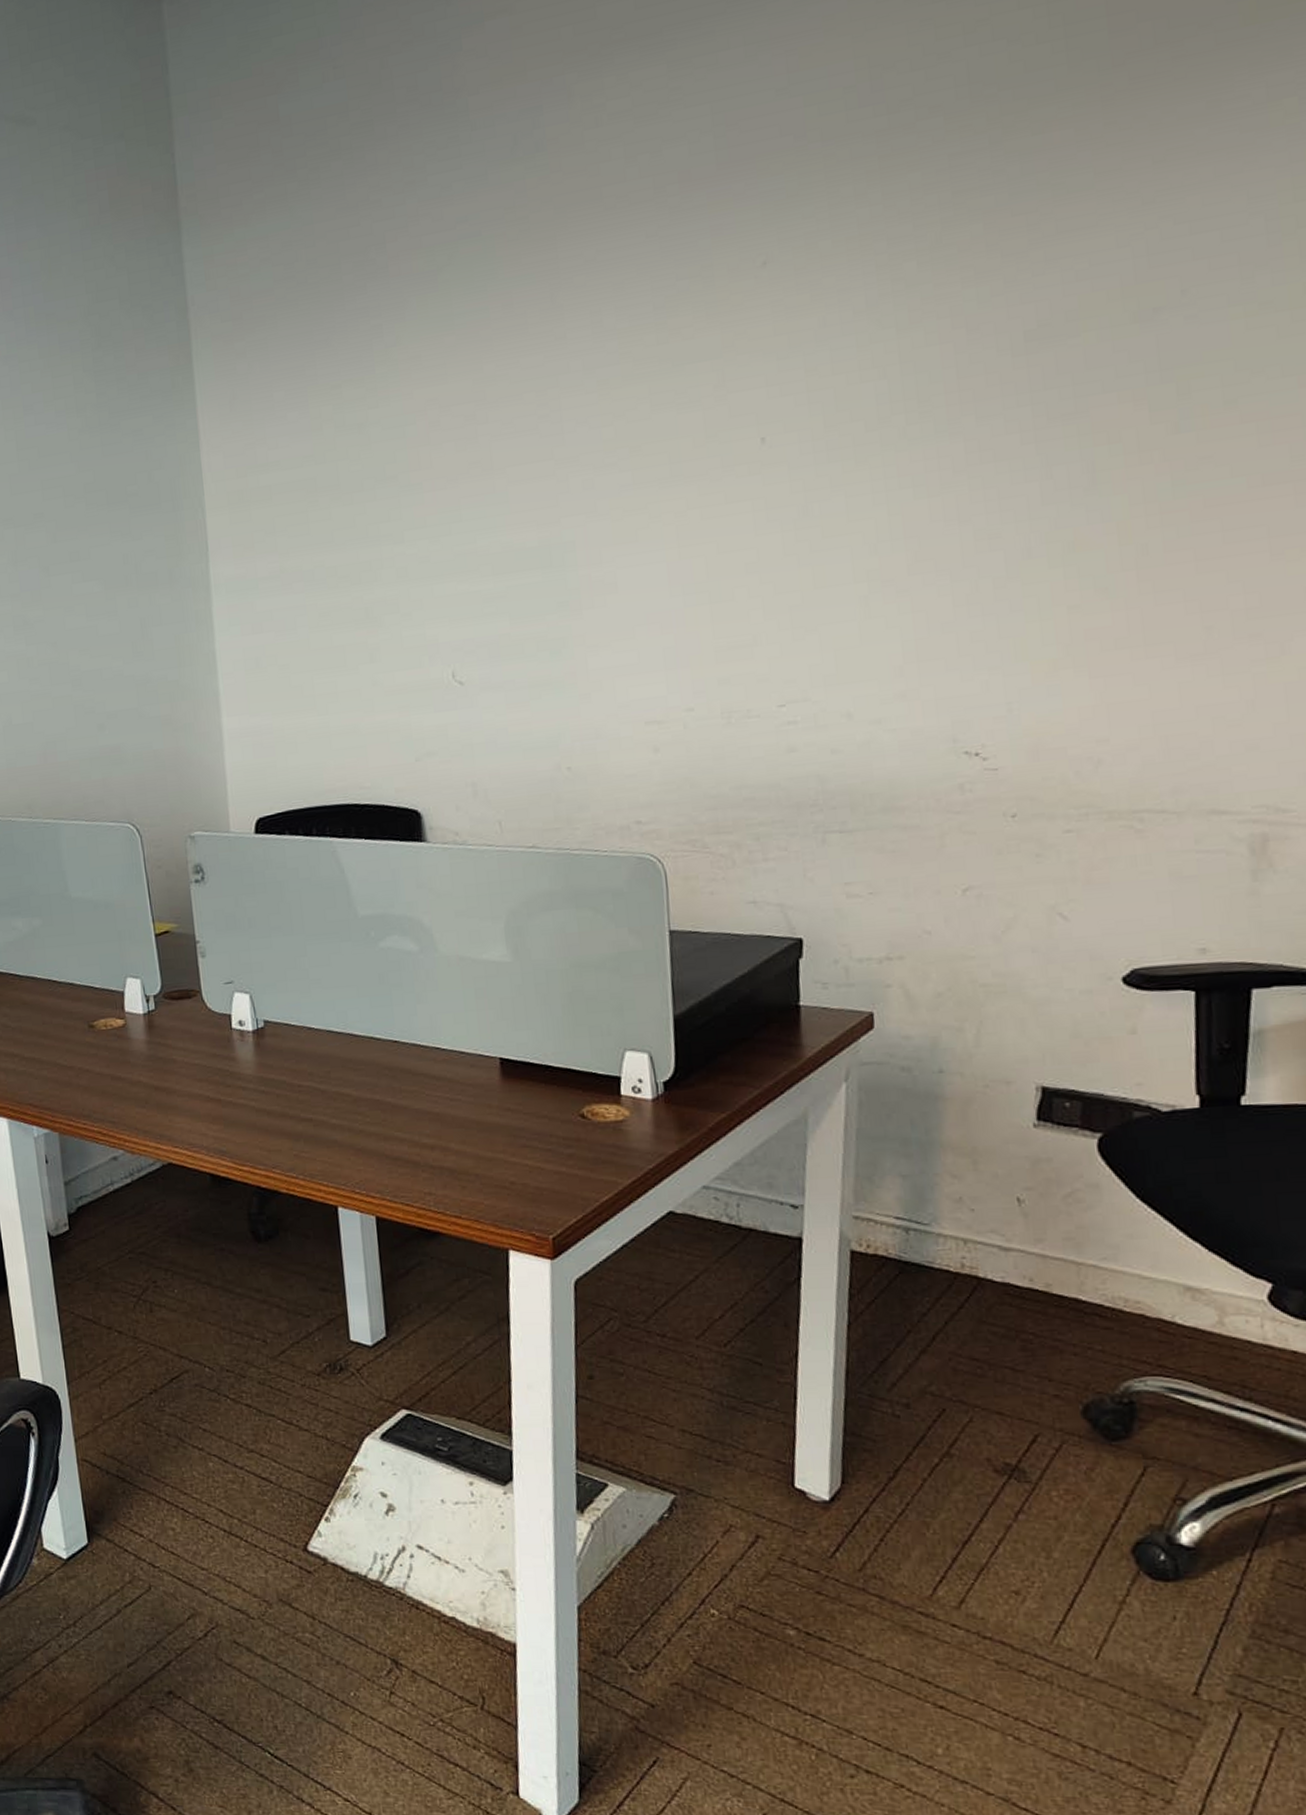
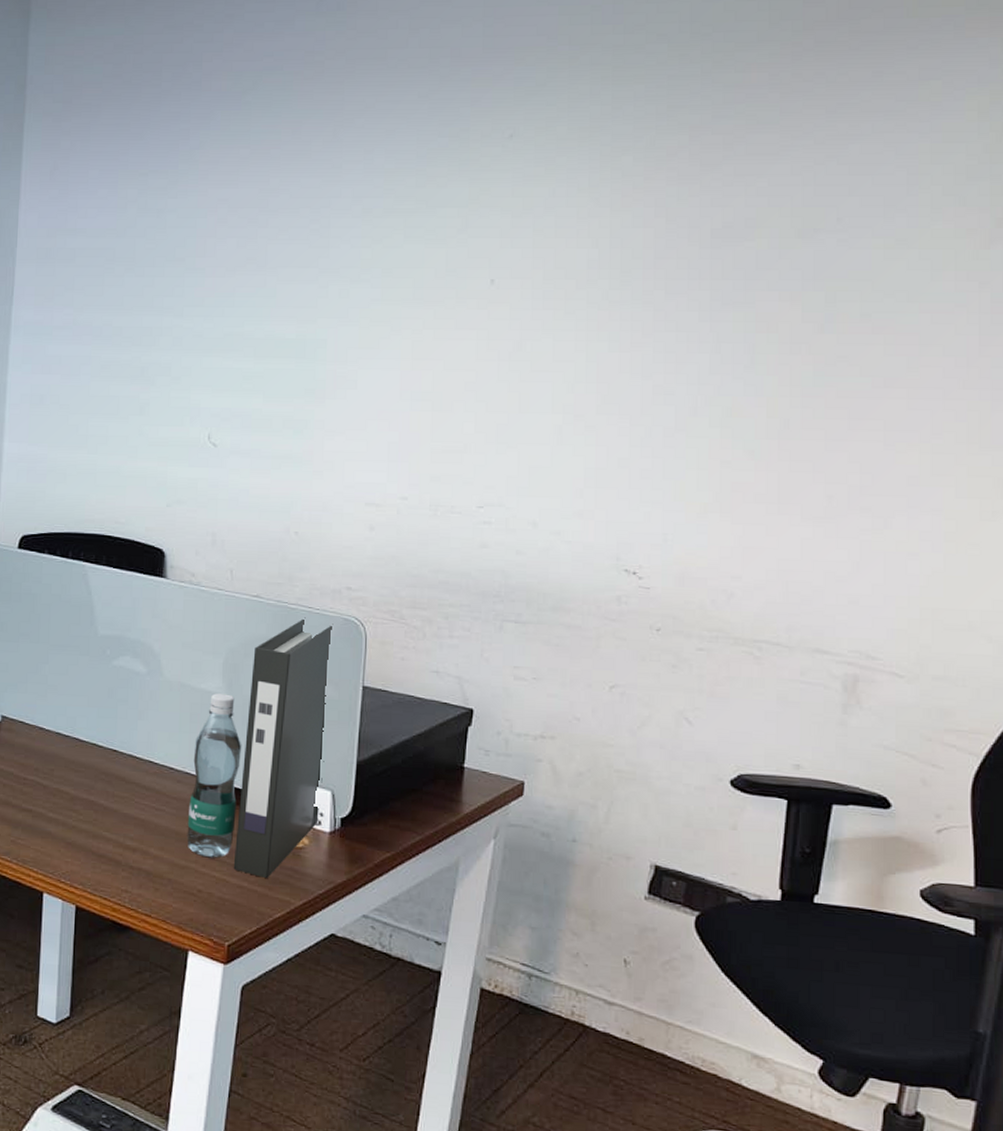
bottle: none [484,961,543,1146] -> present [187,693,242,858]
binder: none [538,862,638,1159] -> present [233,617,334,878]

